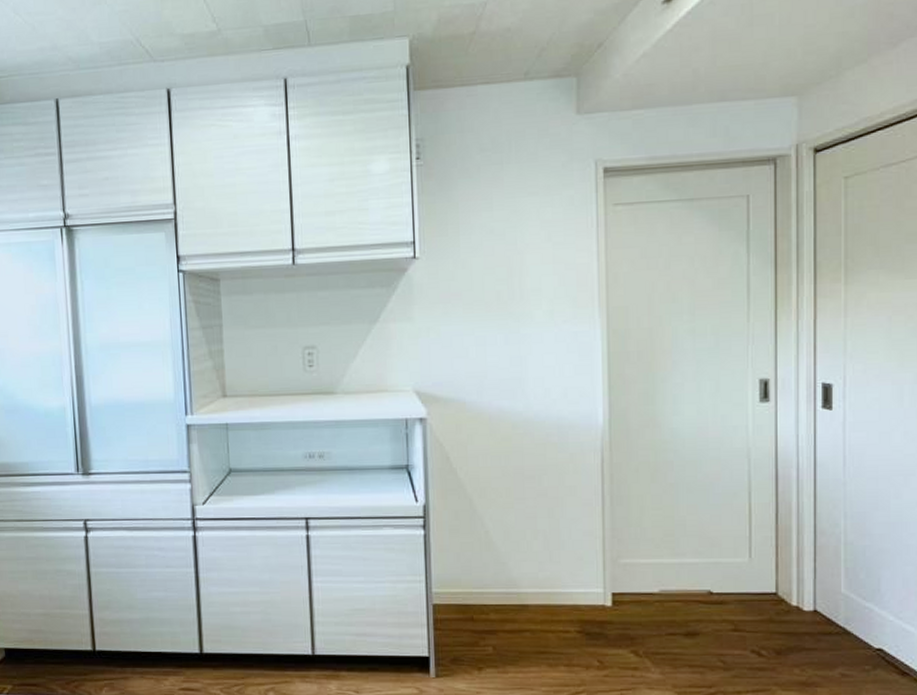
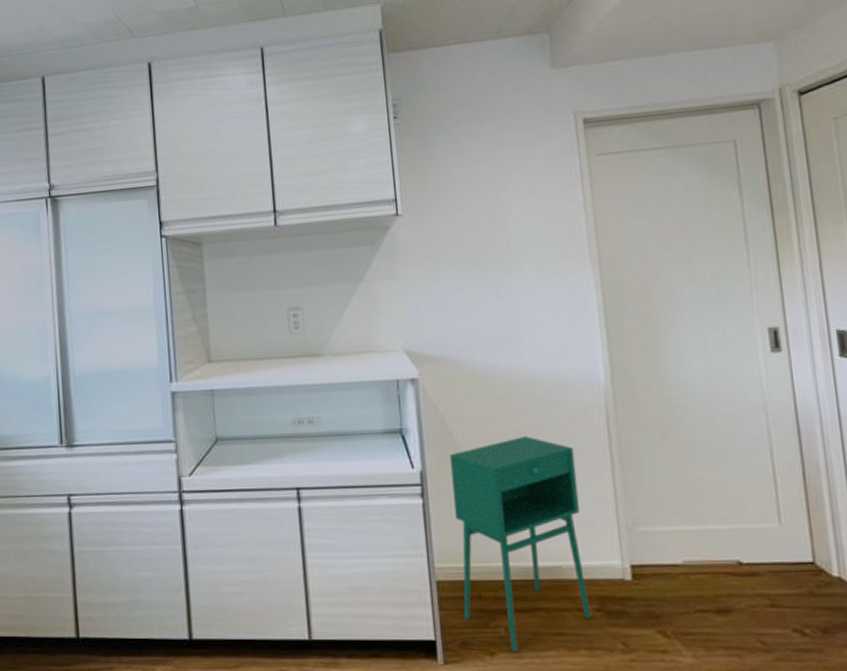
storage cabinet: none [452,474,573,667] -> present [450,436,592,651]

